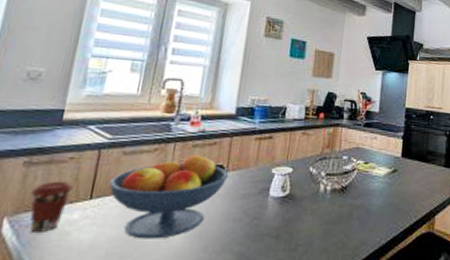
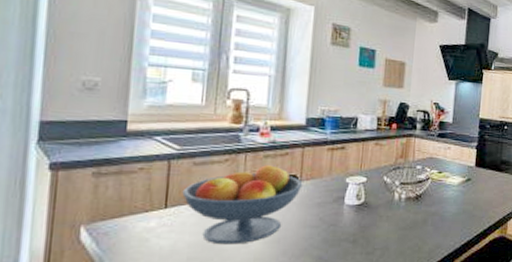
coffee cup: present [30,181,73,232] -> none [104,191,146,239]

